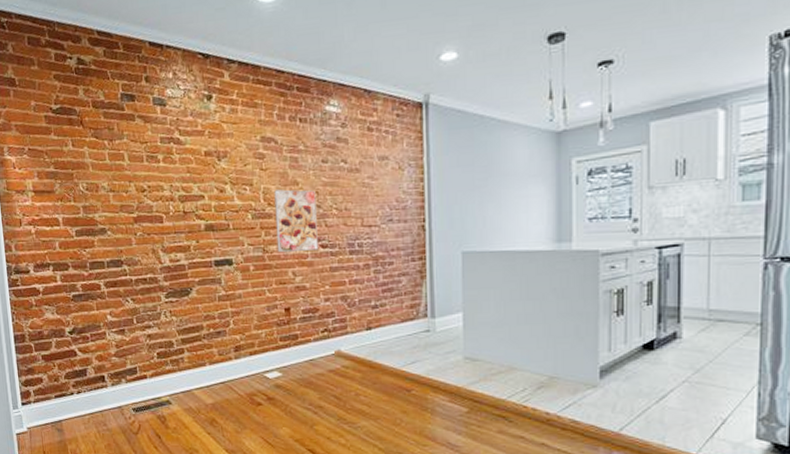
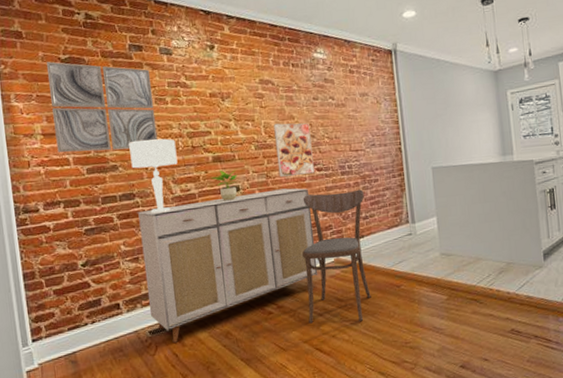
wall art: none [38,112,148,212] -> present [46,61,158,153]
table lamp: none [118,201,168,283] -> present [129,138,178,213]
sideboard: none [124,266,315,425] -> present [137,188,318,344]
potted plant: none [201,239,231,276] -> present [210,169,237,201]
dining chair: none [299,272,375,426] -> present [302,189,371,324]

